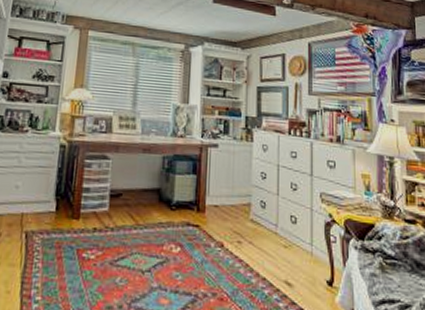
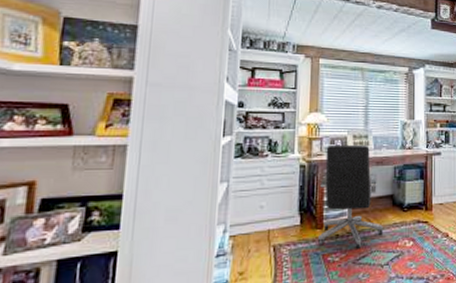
office chair: none [73,125,147,248] -> present [318,144,383,249]

